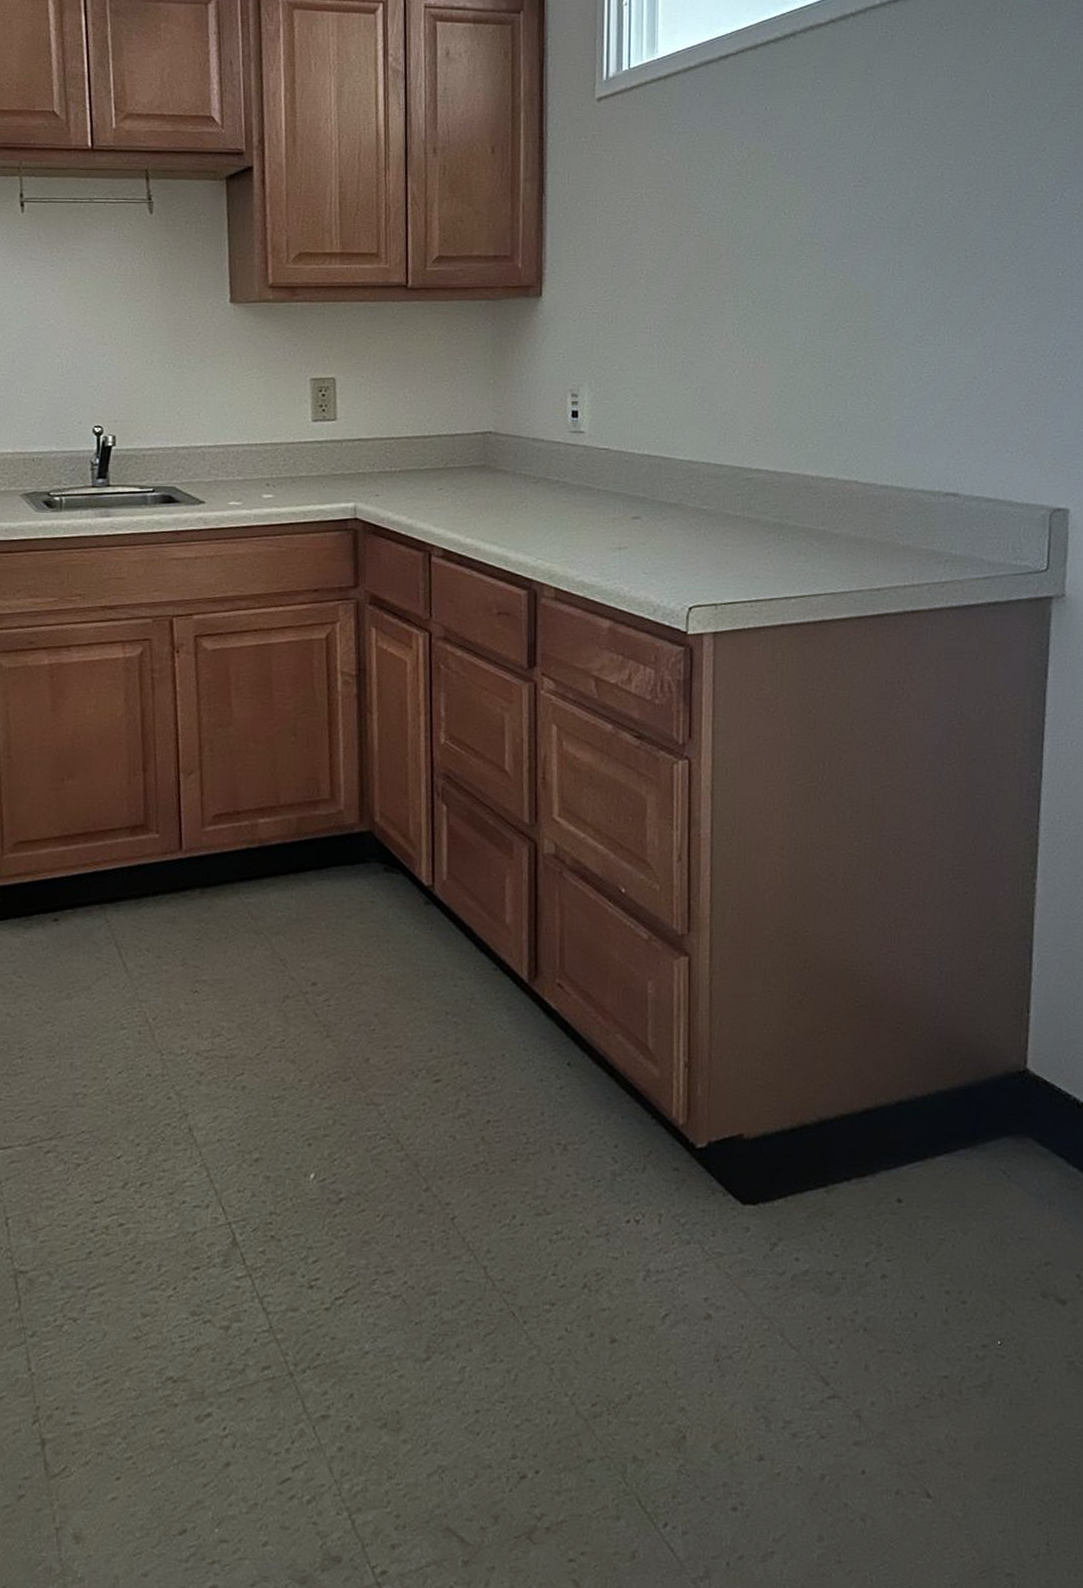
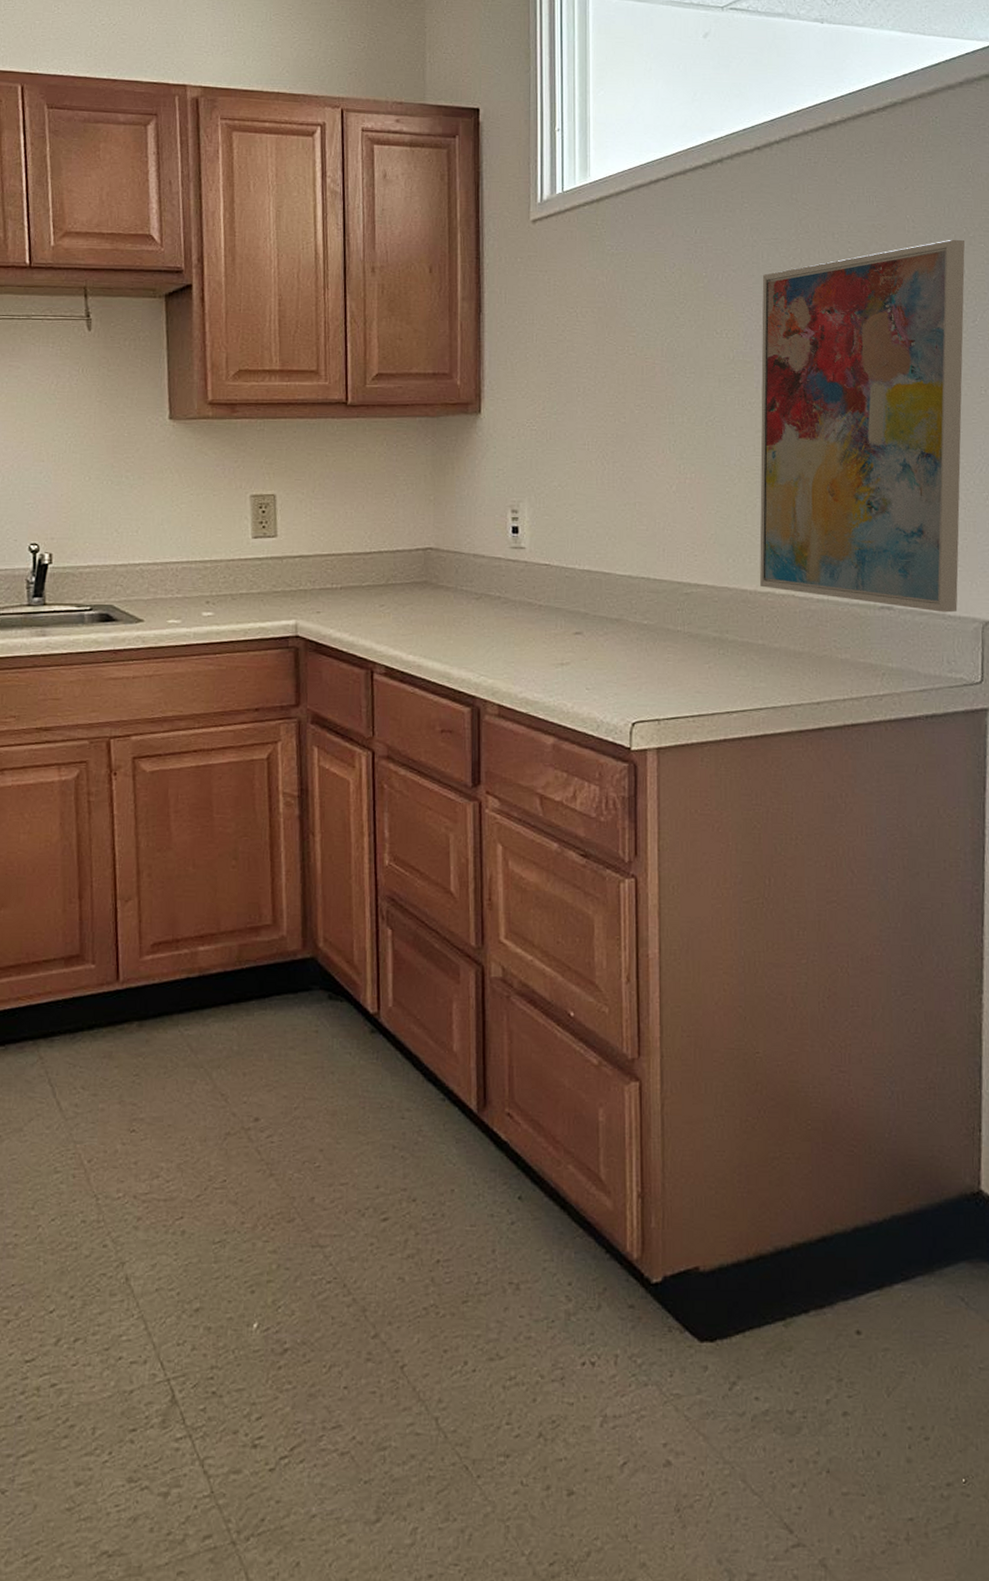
wall art: none [823,115,1047,500] -> present [760,239,965,613]

